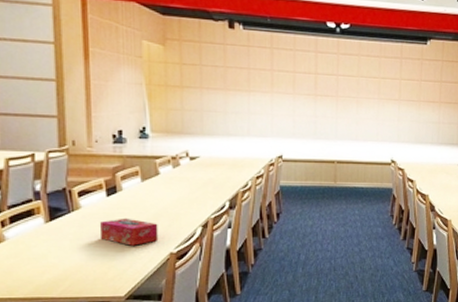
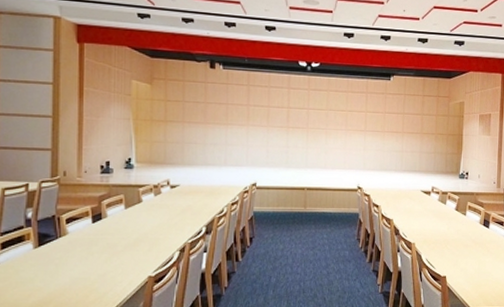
tissue box: present [100,218,159,246] -> none [85,243,139,270]

